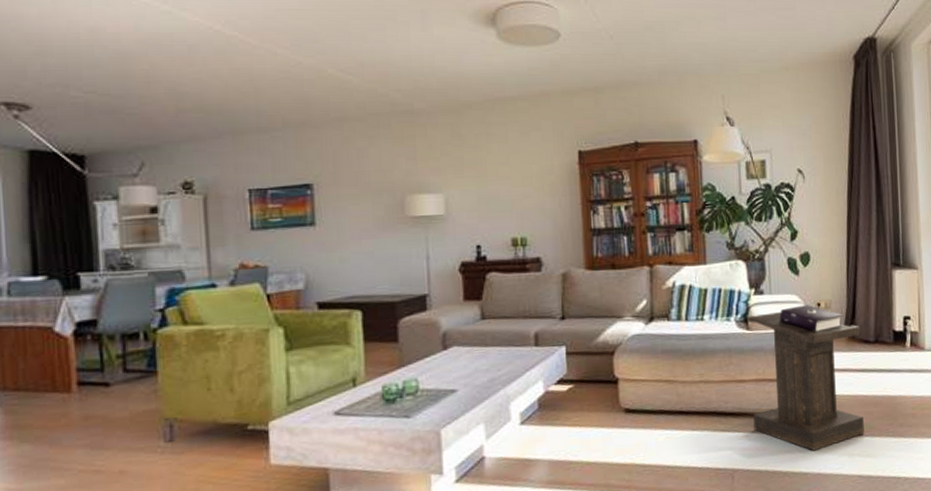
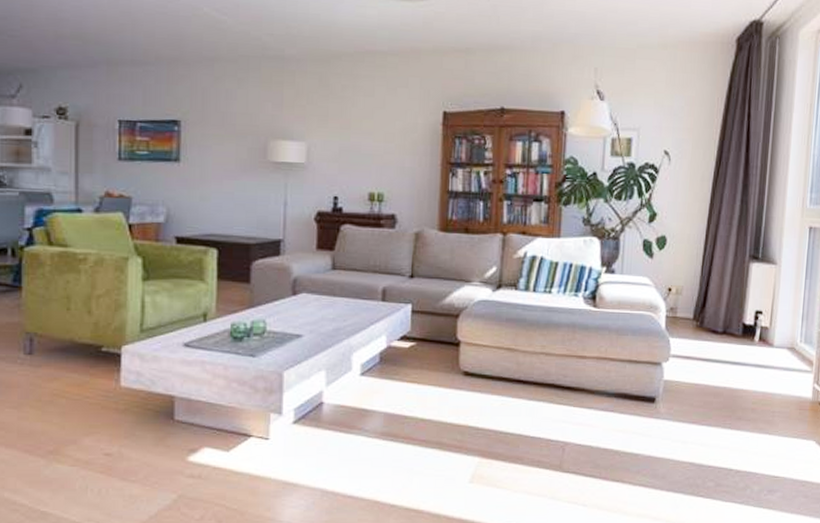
lectern: present [747,305,864,451] -> none [590,288,710,434]

